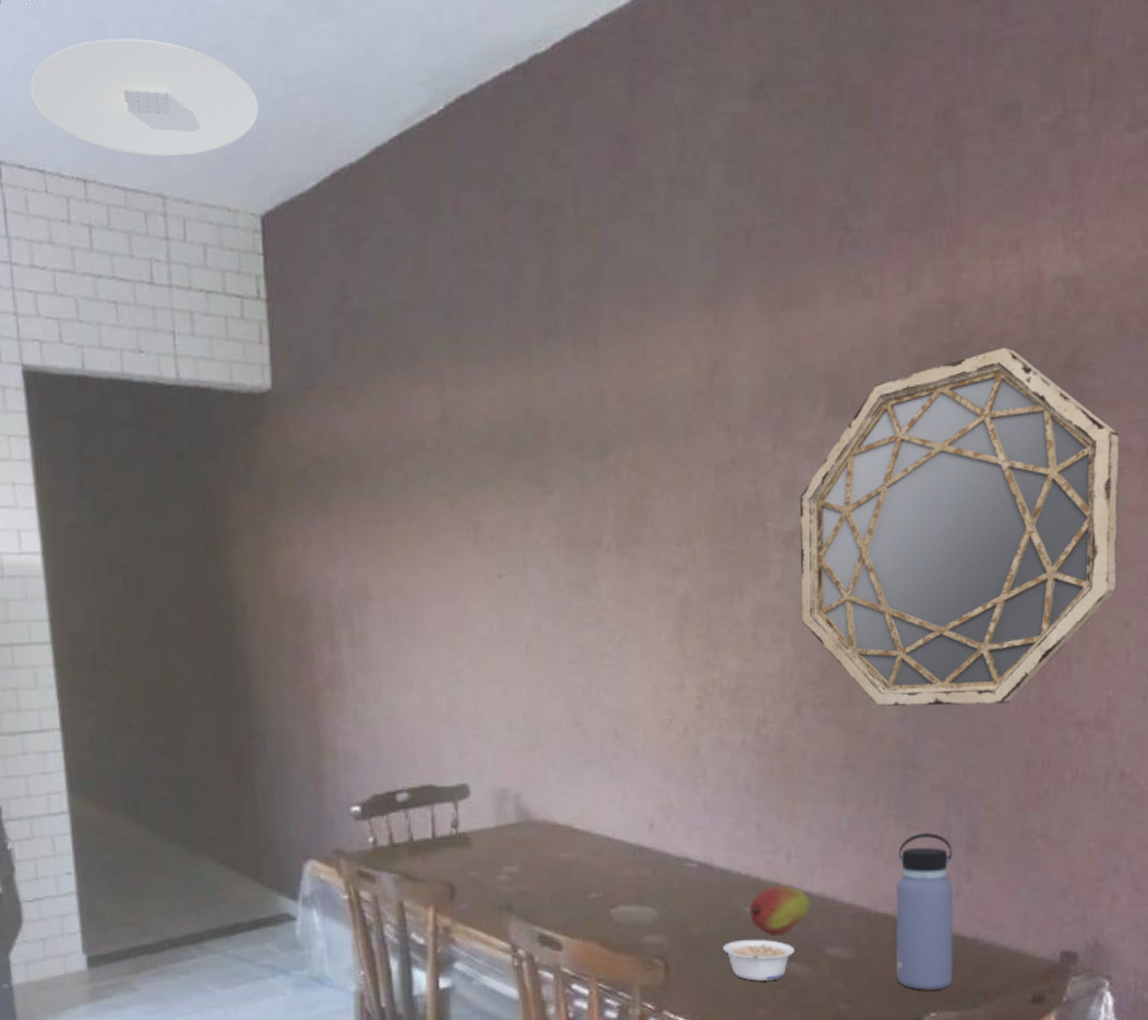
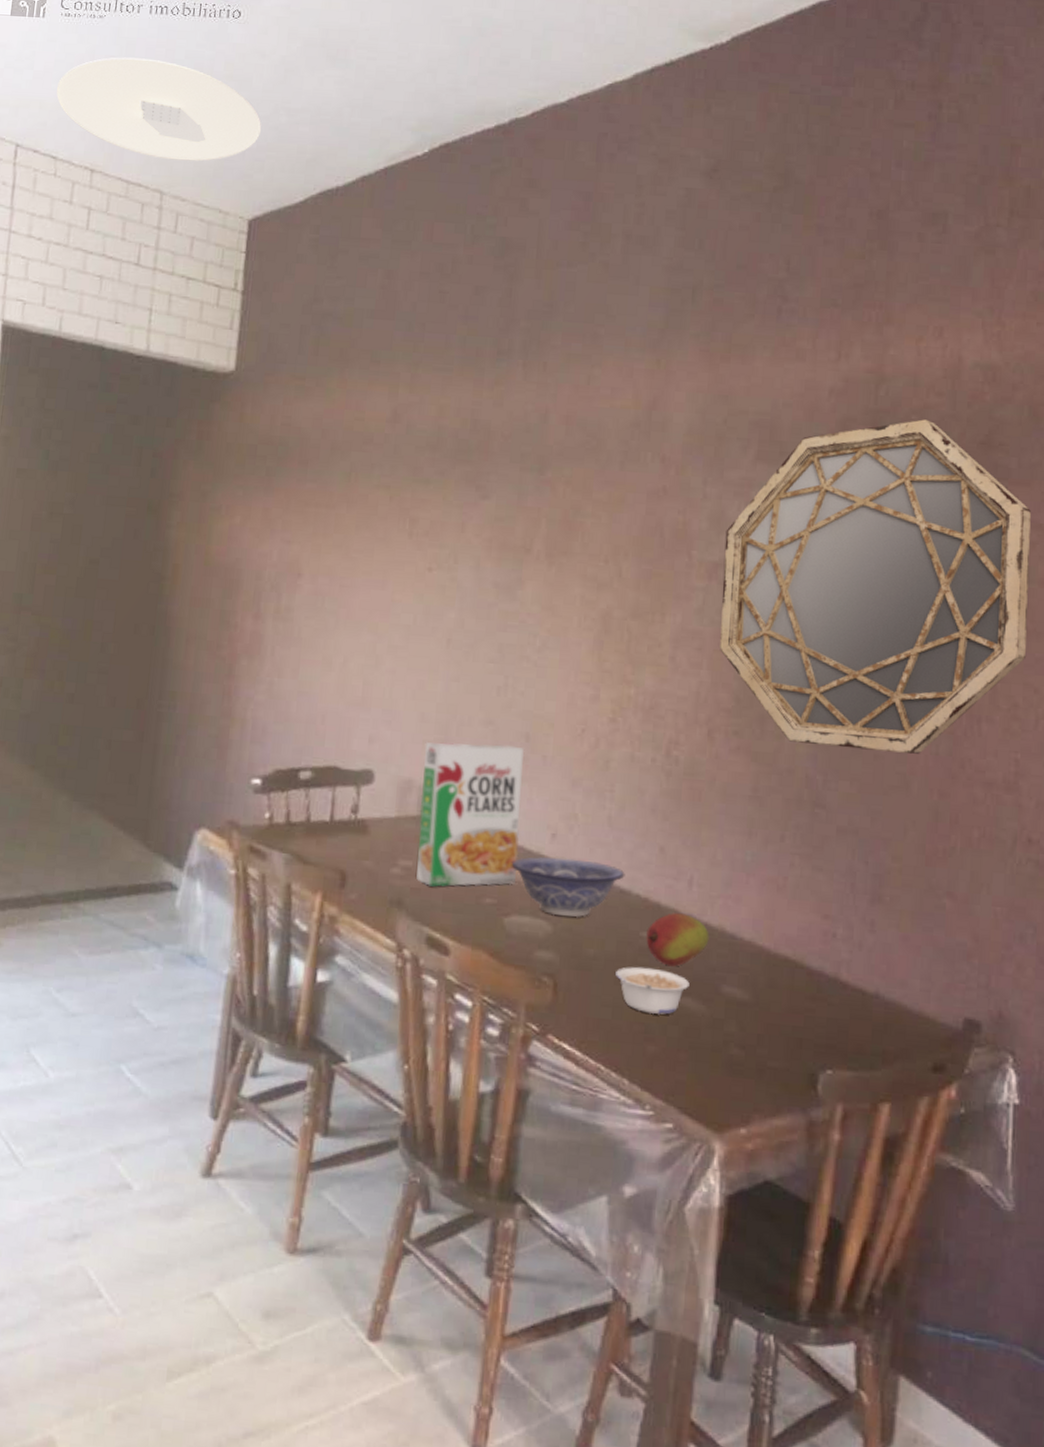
cereal box: none [515,744,619,888] -> present [416,741,525,887]
decorative bowl: none [612,846,724,902] -> present [511,857,625,918]
water bottle: present [897,833,954,990] -> none [793,876,857,1046]

